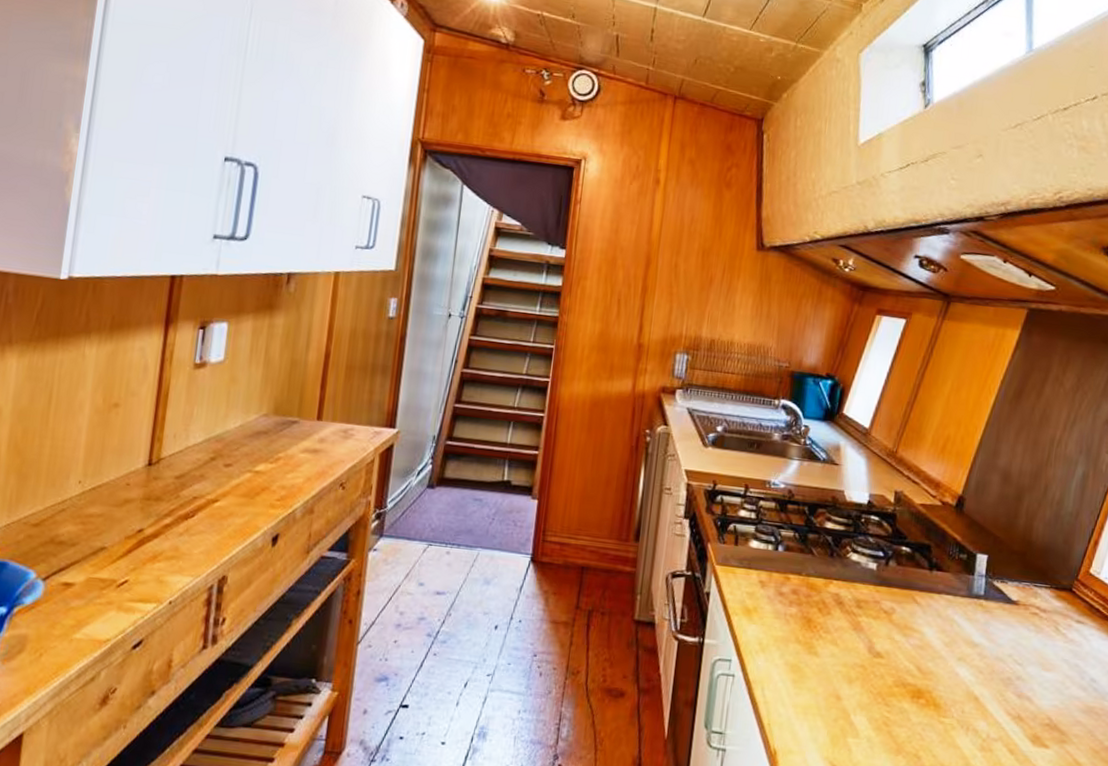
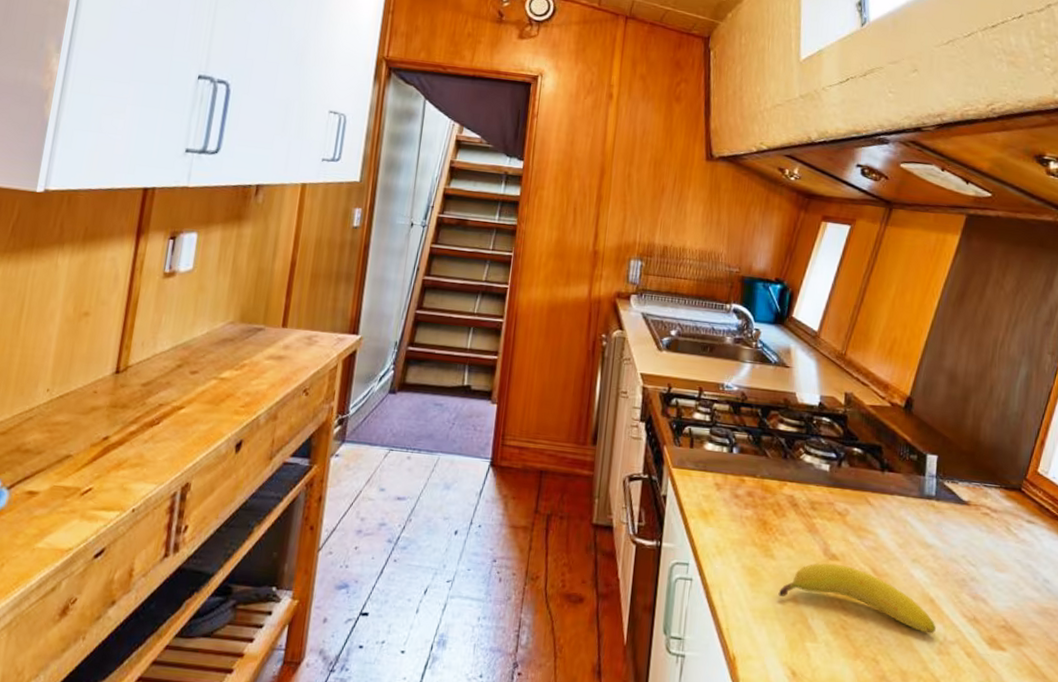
fruit: none [821,660,980,732] -> present [778,563,936,635]

